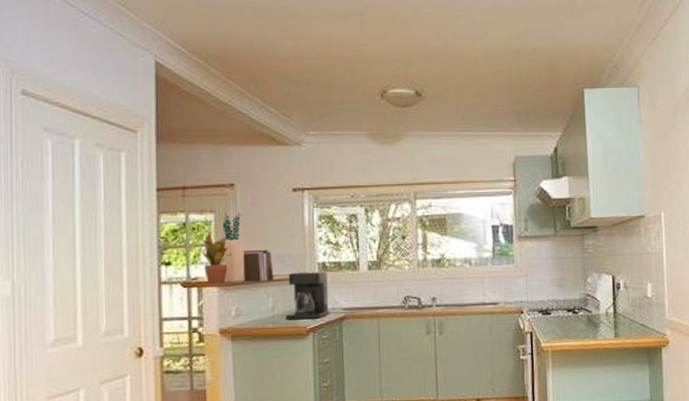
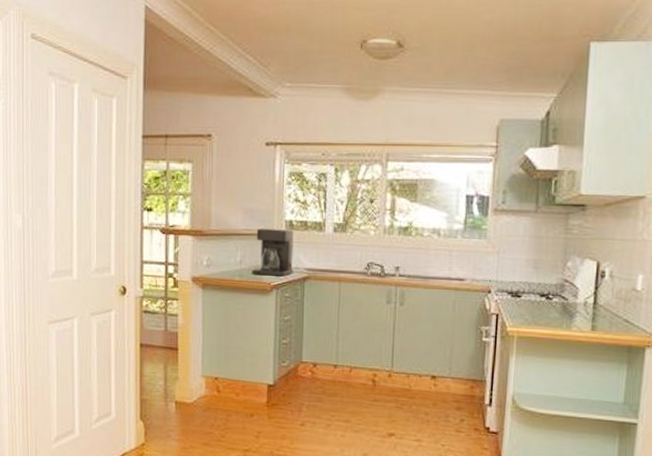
potted plant: present [201,233,234,285] -> none [179,182,208,234]
vase: present [222,212,245,283] -> none [197,163,218,233]
books: present [243,250,274,282] -> none [216,203,243,234]

